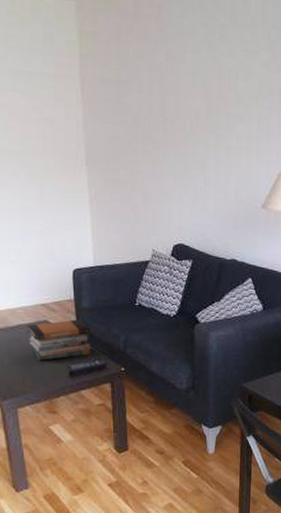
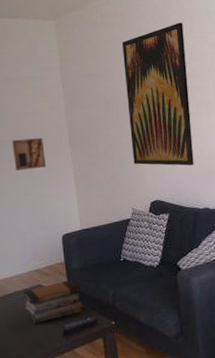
wall art: none [19,150,58,190] -> present [12,138,47,170]
wall art: none [156,28,232,209] -> present [122,22,194,166]

